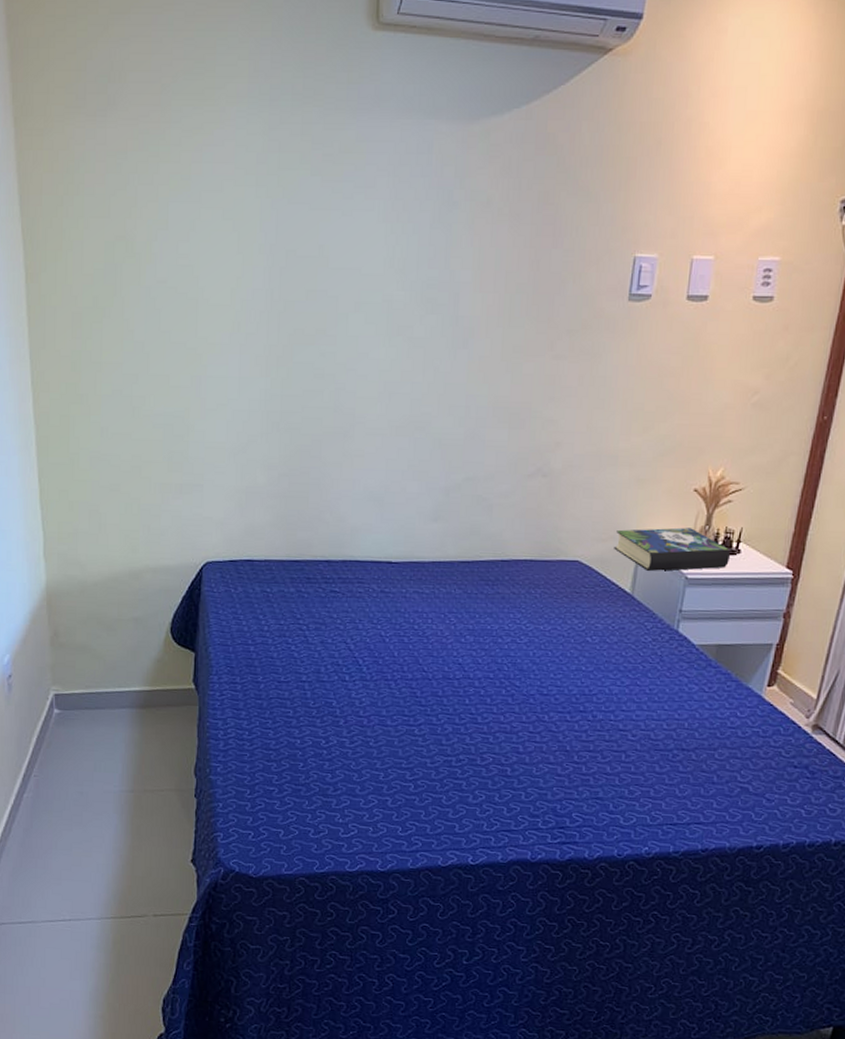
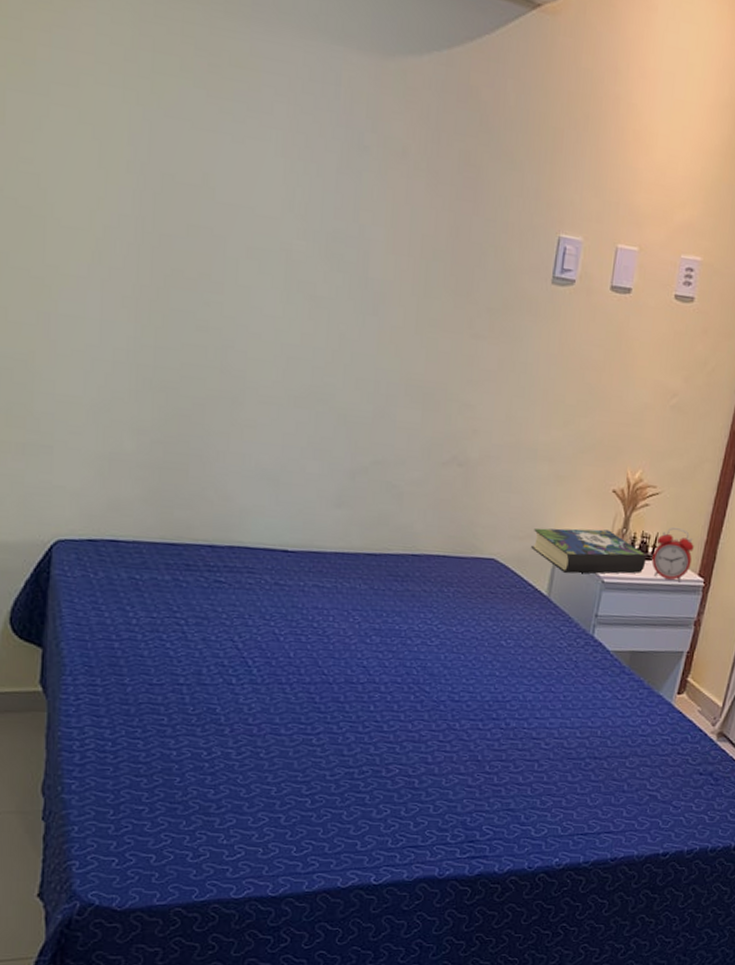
alarm clock: none [736,521,781,576] -> present [652,527,694,583]

